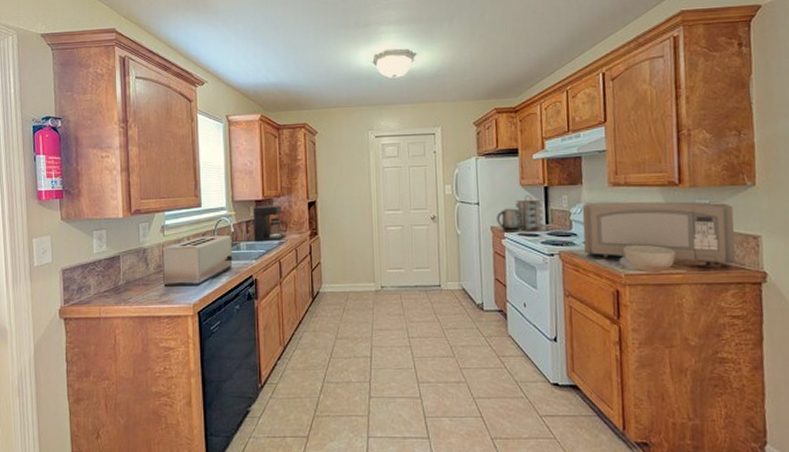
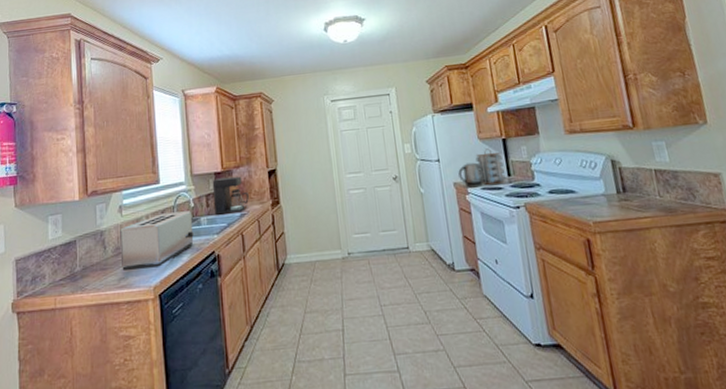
microwave: present [582,201,736,267] -> none [541,141,701,208]
bowl: present [622,244,676,272] -> none [586,189,641,219]

